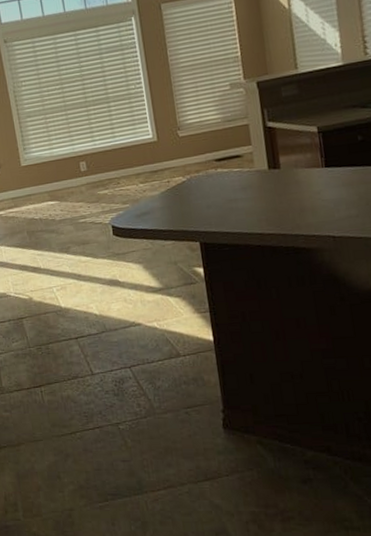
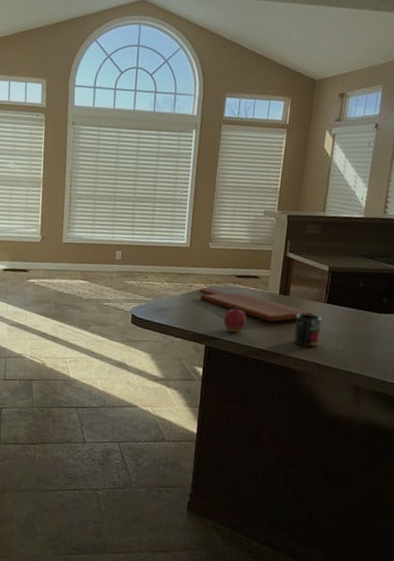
cutting board: none [178,176,313,202] -> present [199,288,314,322]
apple: none [213,192,239,222] -> present [223,306,246,333]
mug: none [294,182,328,221] -> present [293,313,322,348]

